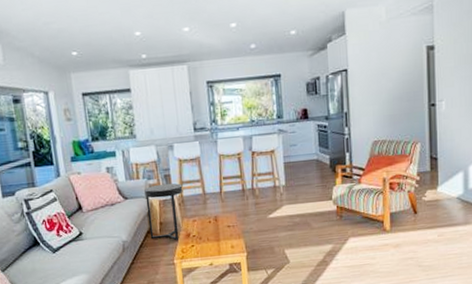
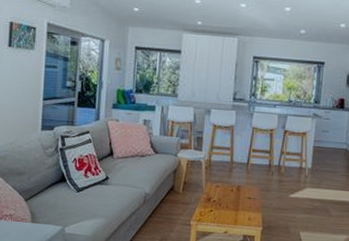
side table: present [144,183,183,241] -> none [172,145,213,203]

